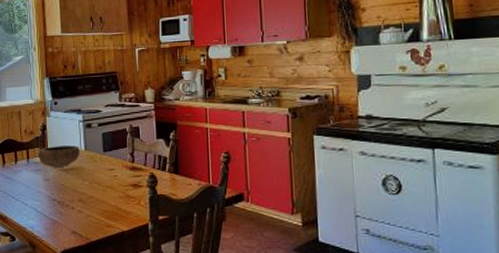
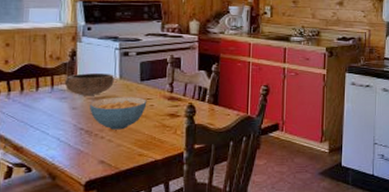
cereal bowl: none [61,168,111,201] -> present [90,97,147,130]

